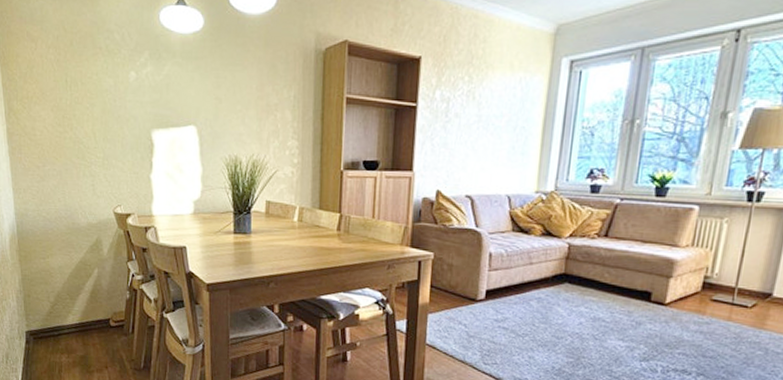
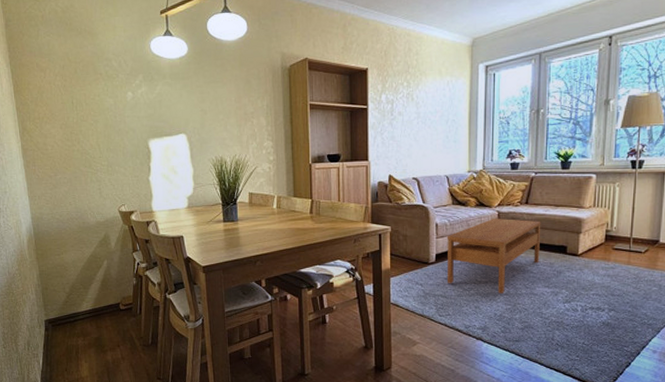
coffee table: none [496,251,622,345] -> present [446,218,541,295]

